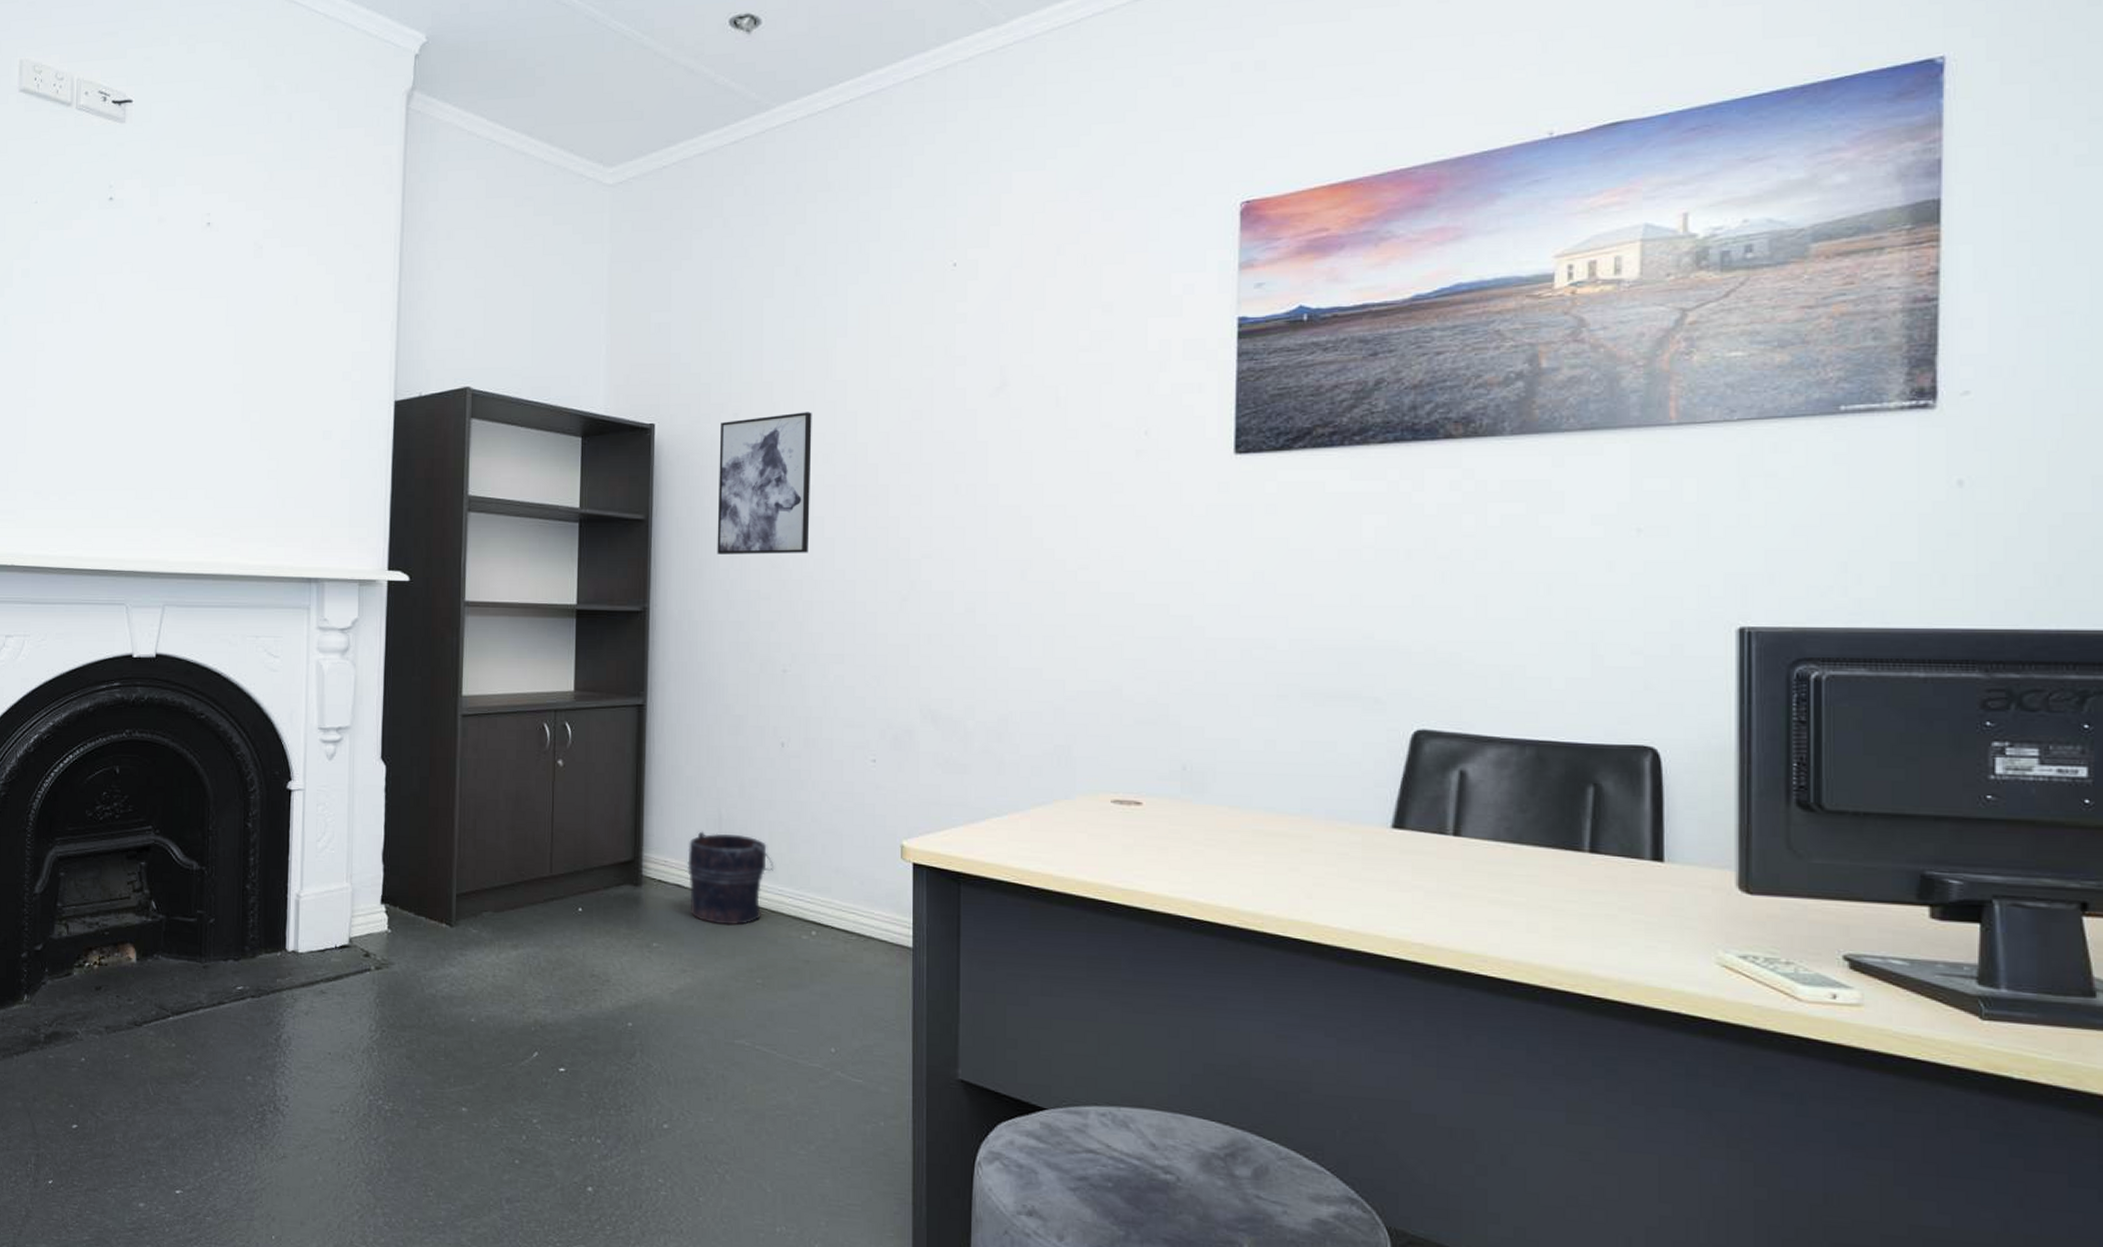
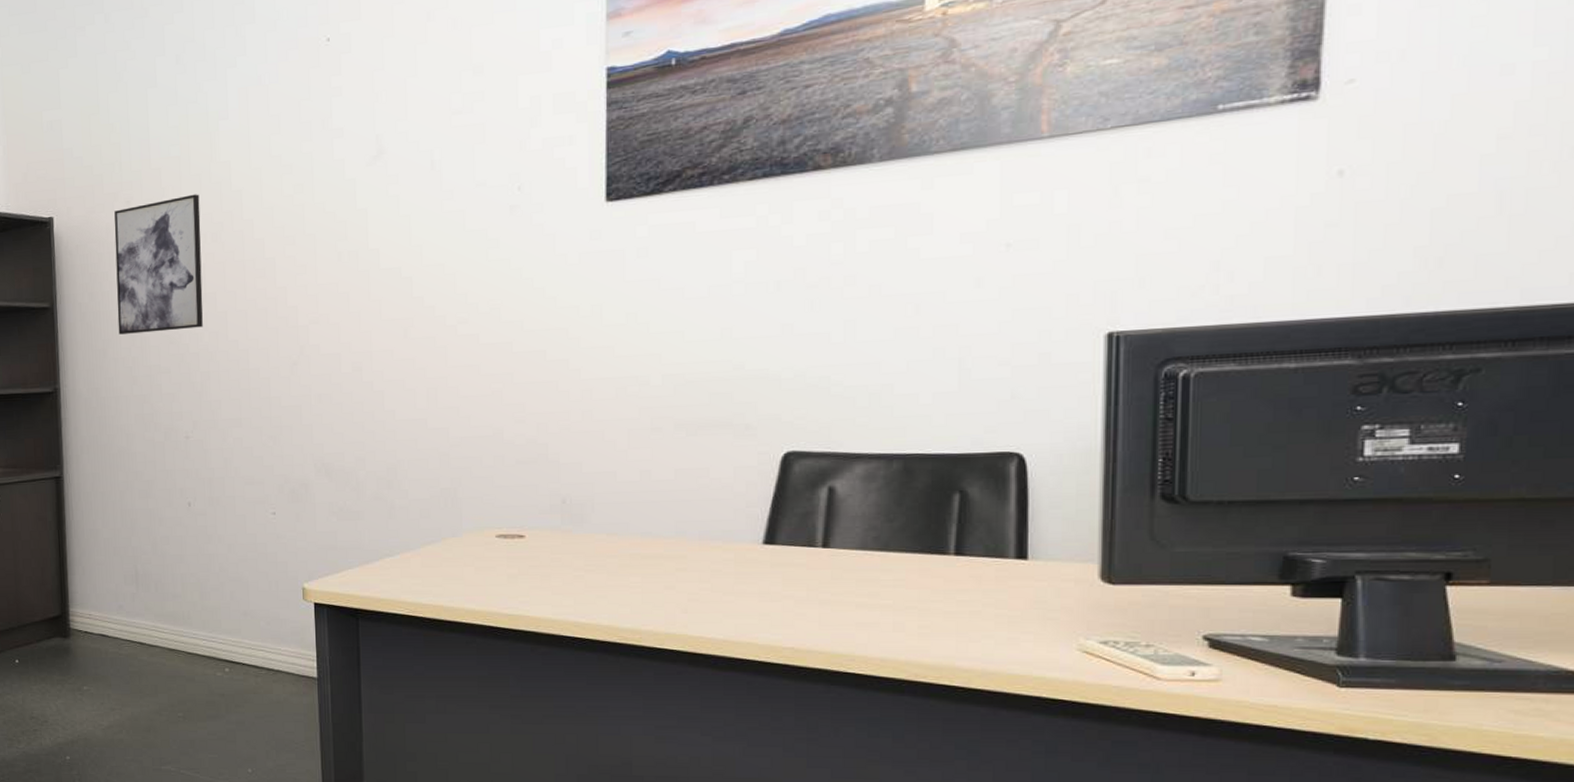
bucket: present [686,831,775,926] -> none [109,586,189,667]

